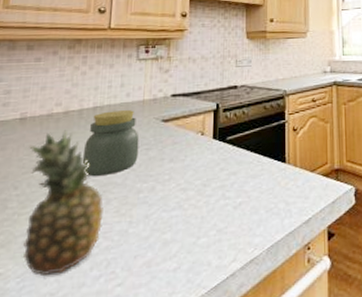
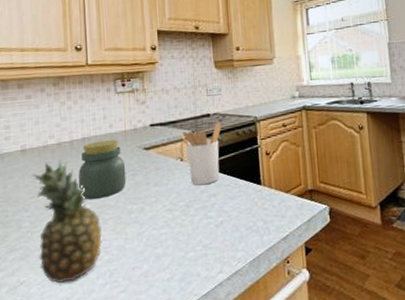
utensil holder: none [203,96,249,163] -> present [180,123,222,186]

